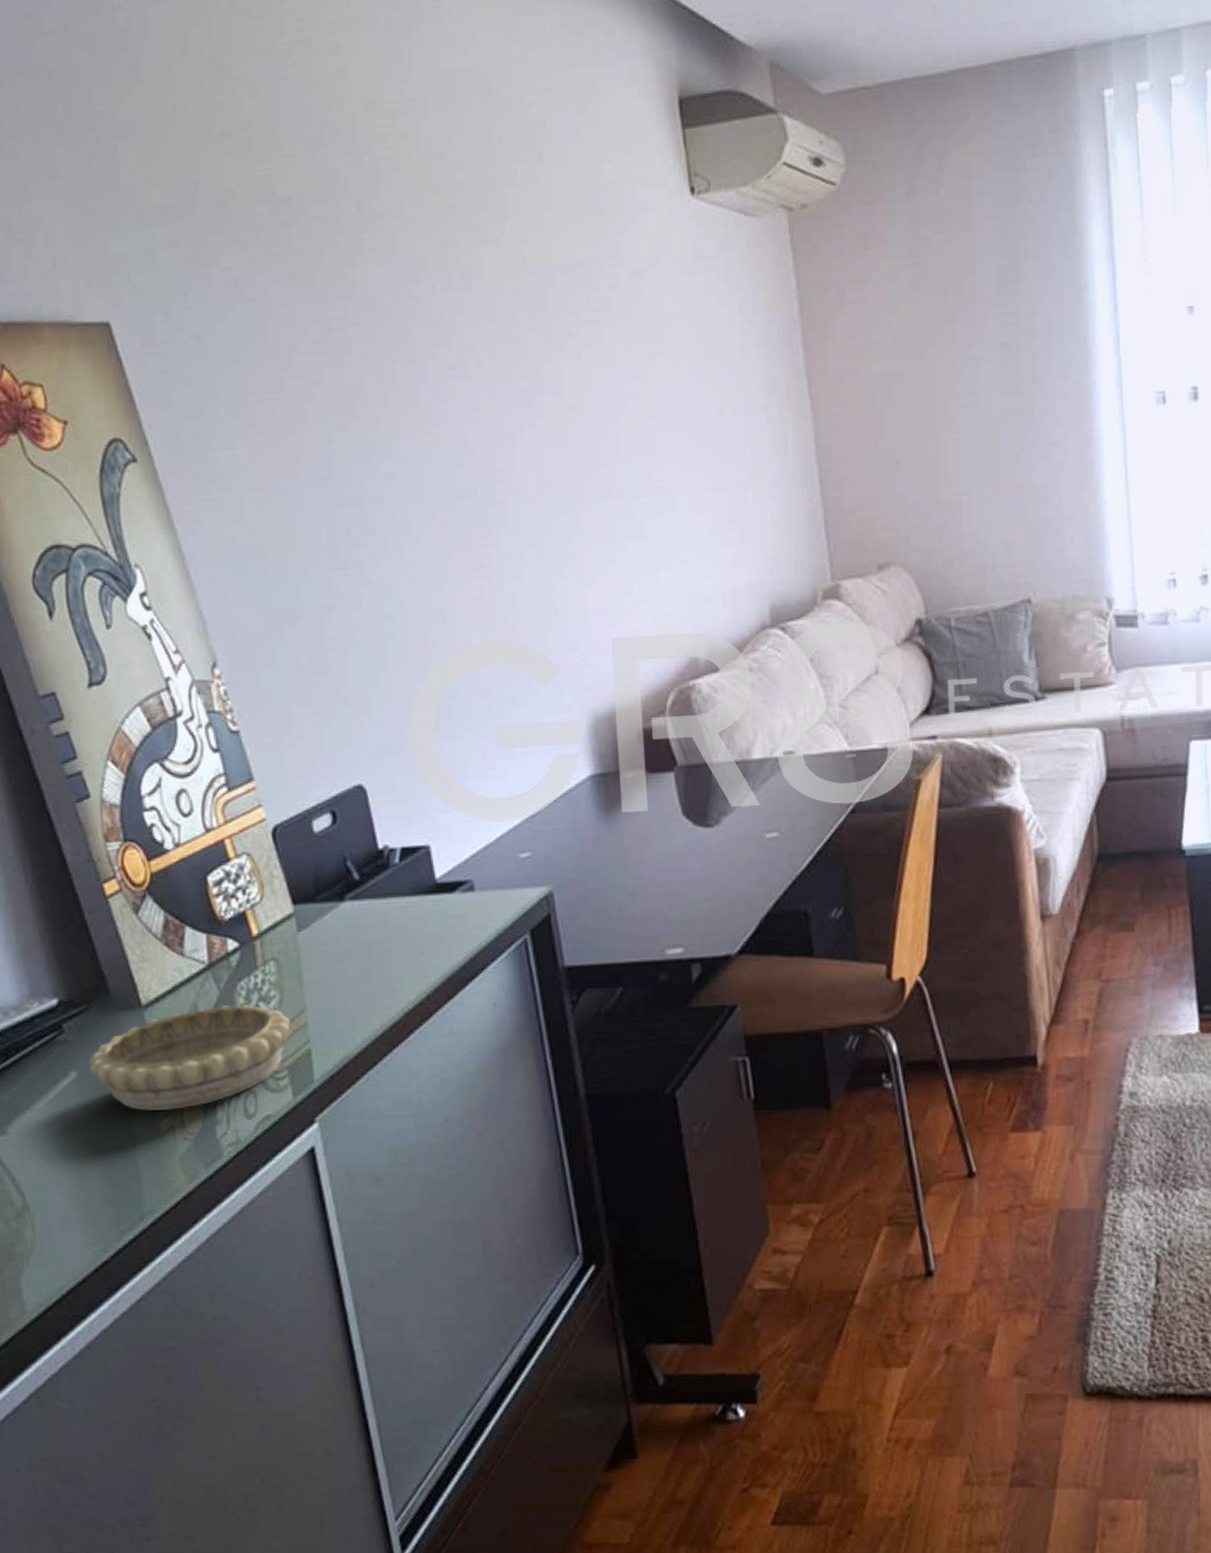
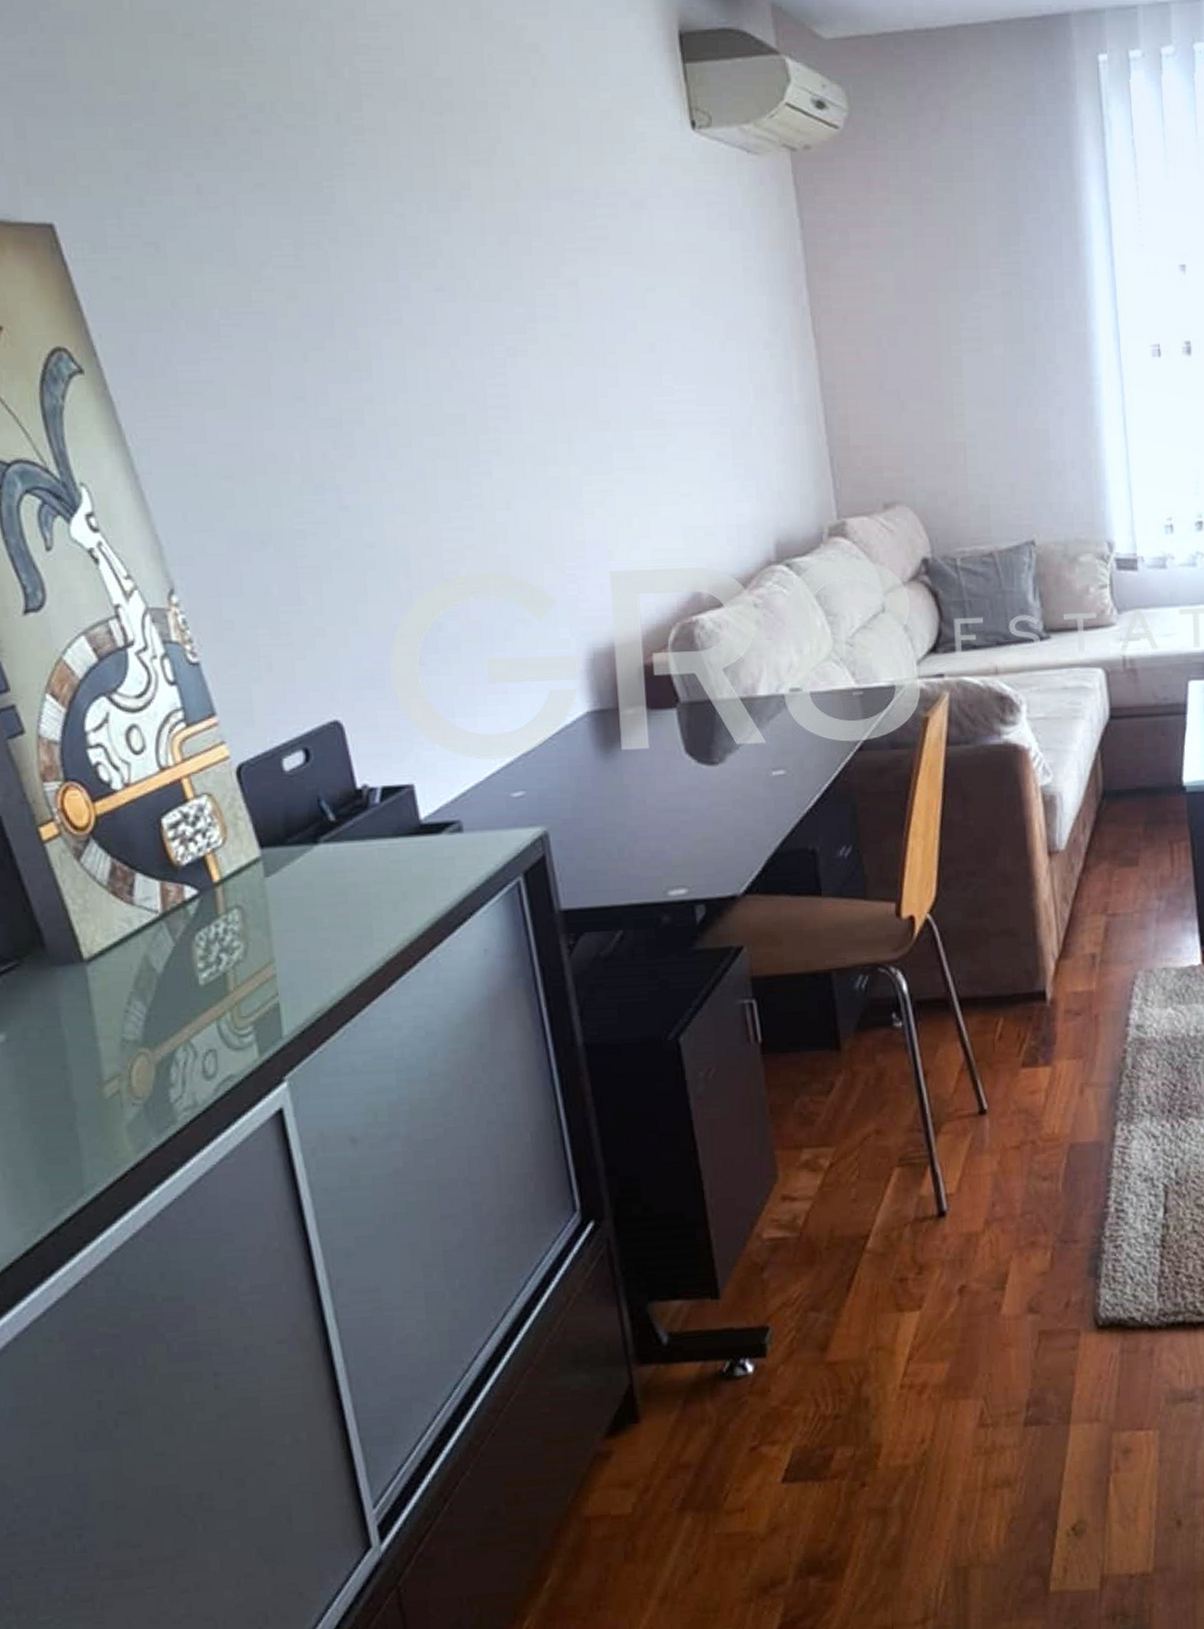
decorative bowl: present [89,1005,290,1111] -> none [21,956,256,1075]

